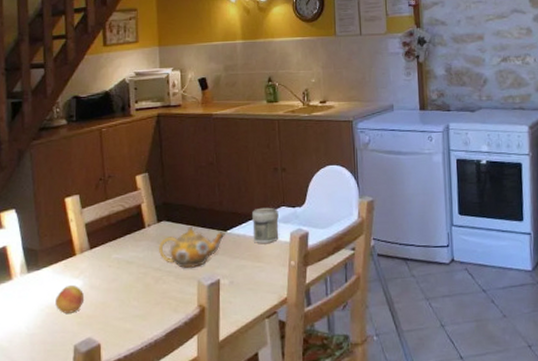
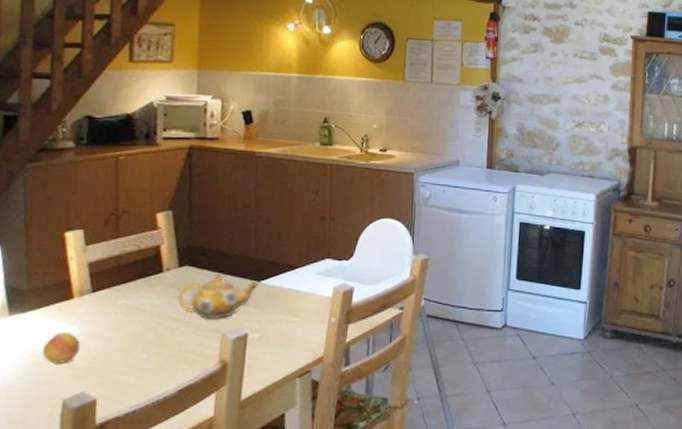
jar: present [251,207,279,243] -> none [290,258,322,297]

